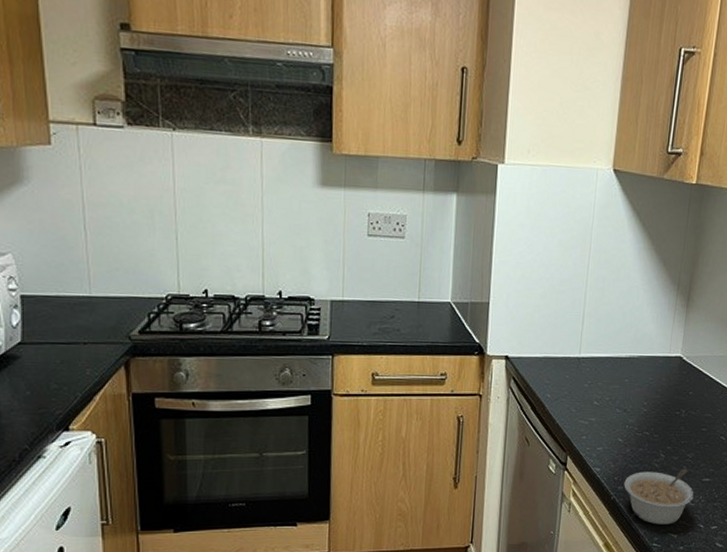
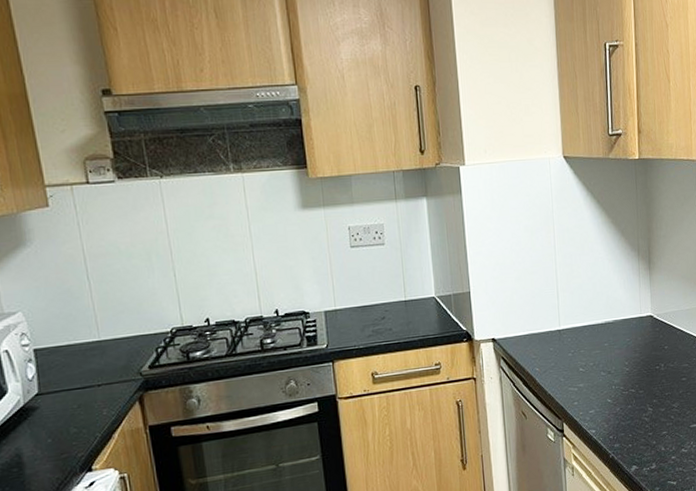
legume: present [624,468,694,525] -> none [619,417,685,475]

